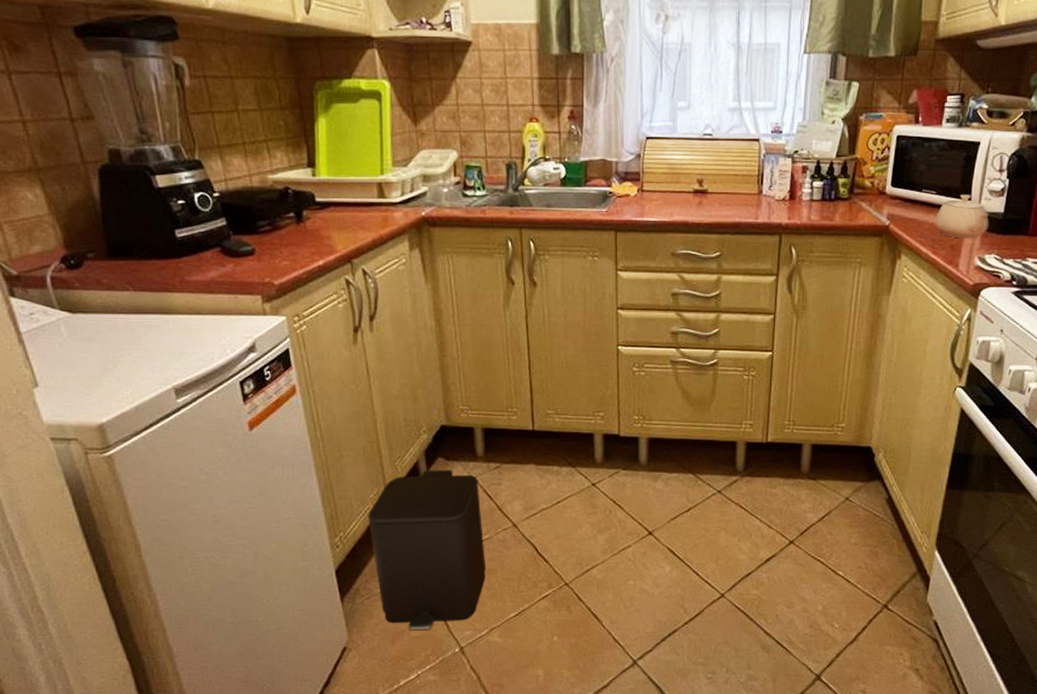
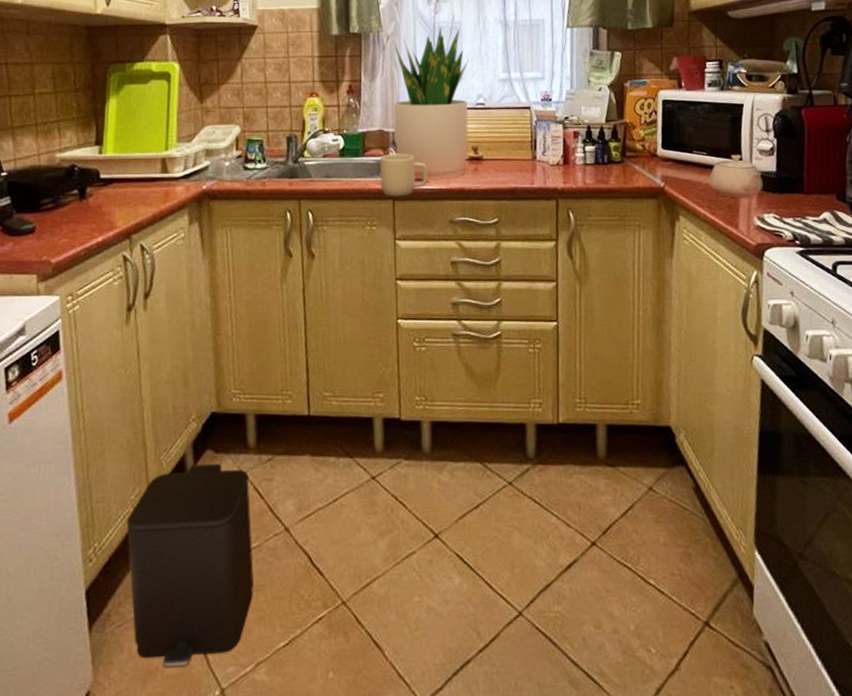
mug: none [601,184,651,228] -> present [379,153,428,197]
planter: none [617,49,698,212] -> present [393,27,470,181]

